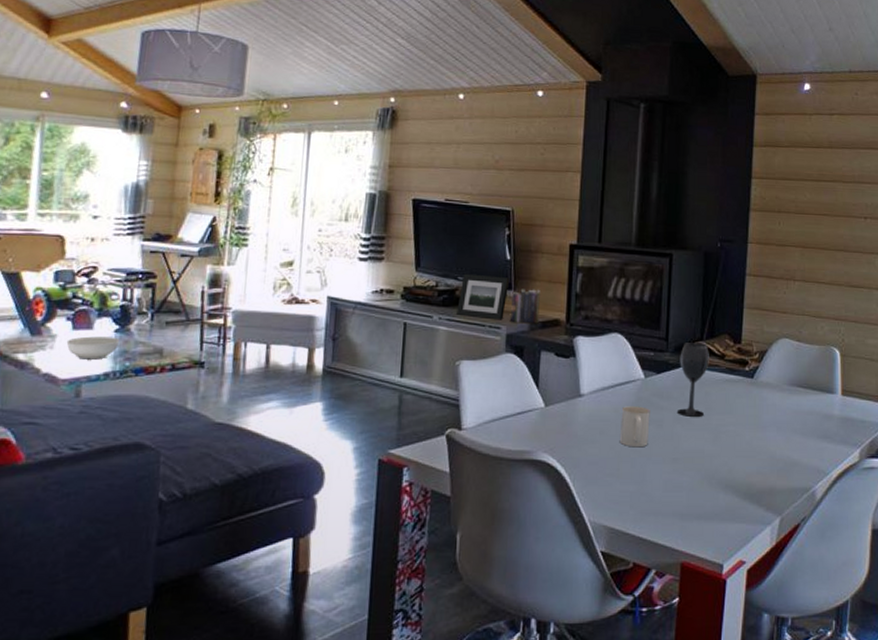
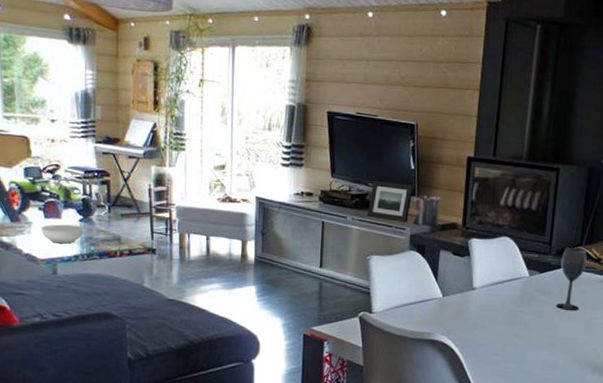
mug: present [619,406,650,448] -> none [505,299,533,334]

